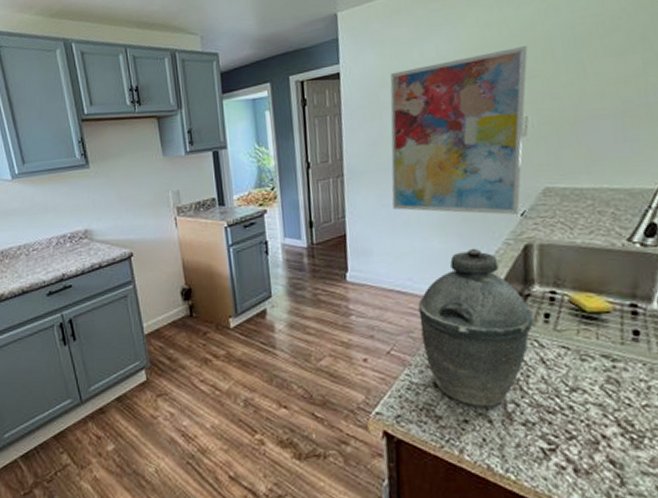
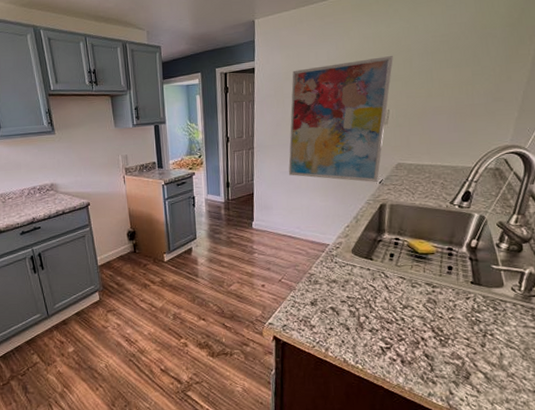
kettle: present [418,248,534,407] -> none [303,206,383,319]

